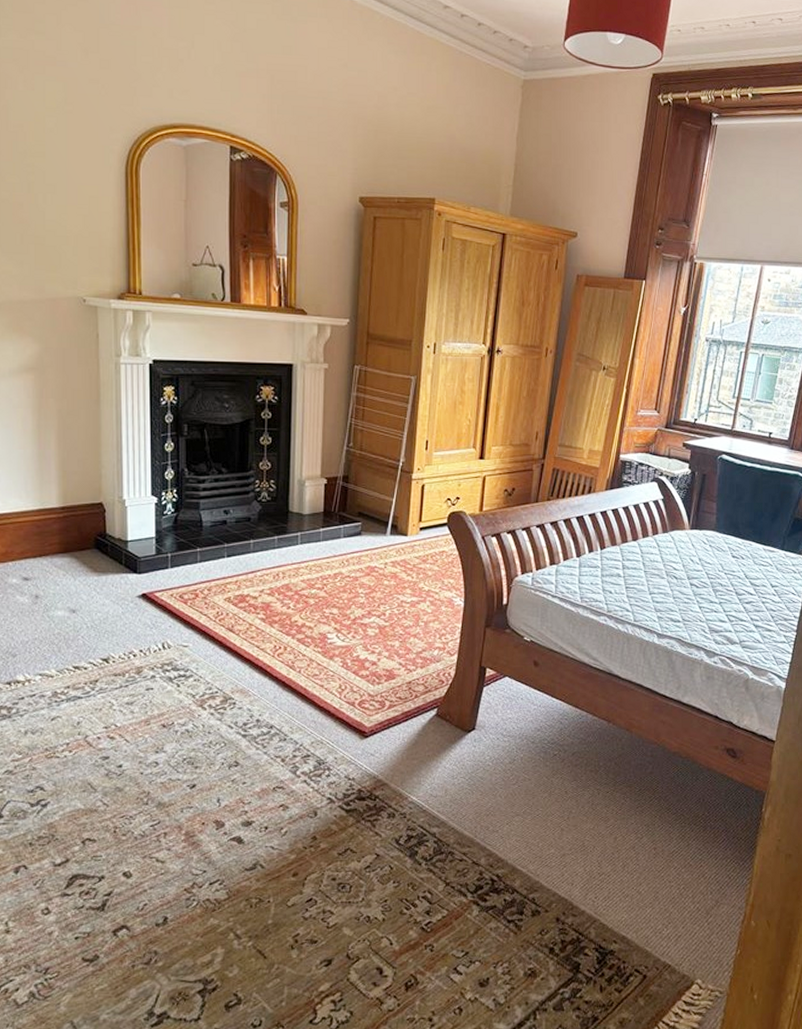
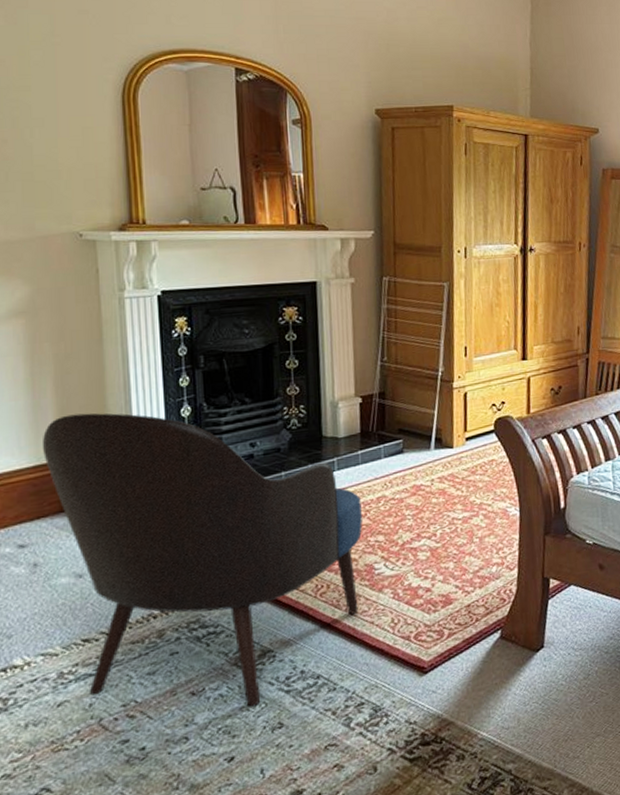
armchair: none [46,467,319,744] -> present [43,413,363,707]

